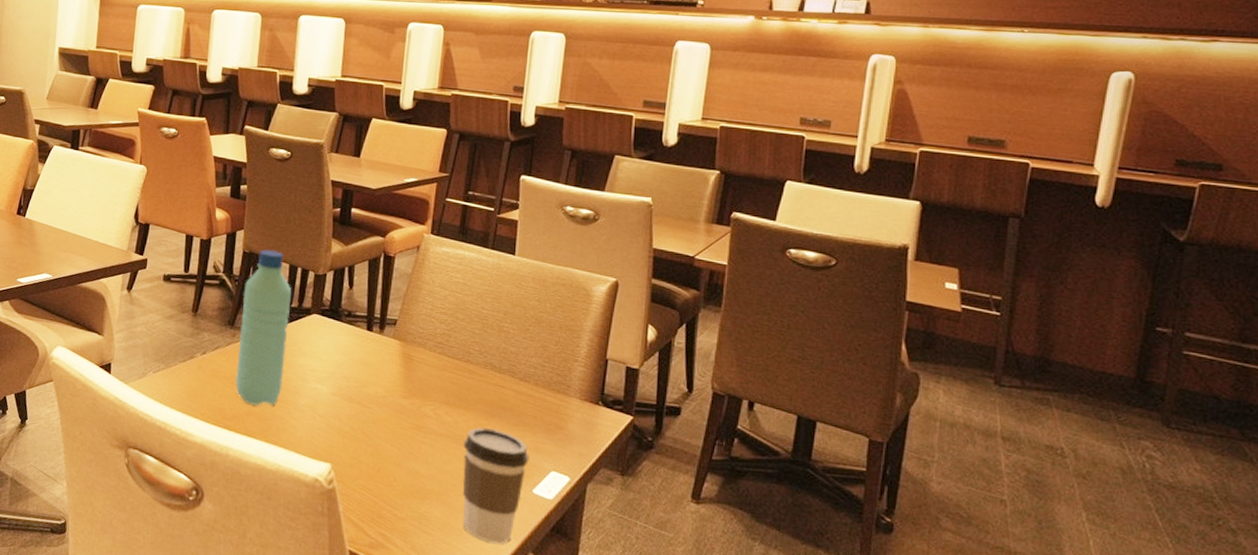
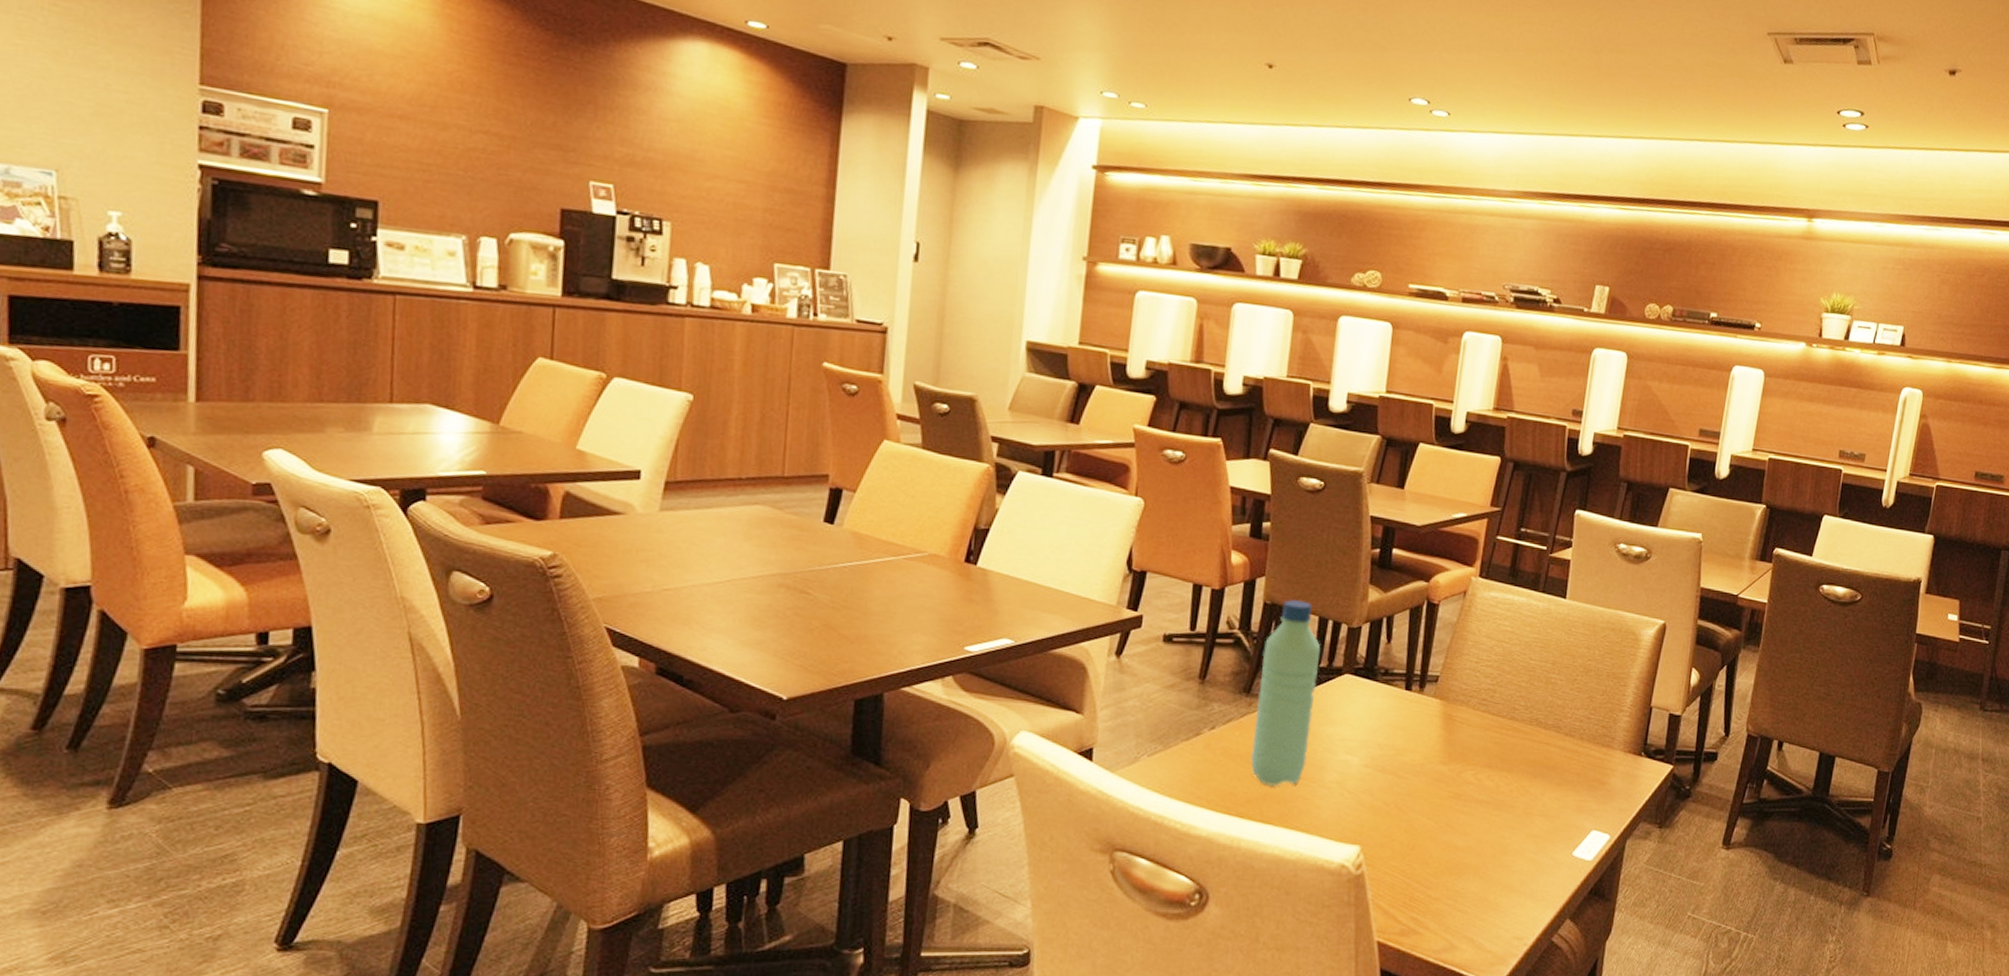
coffee cup: present [462,427,529,544] -> none [1500,789,1571,914]

